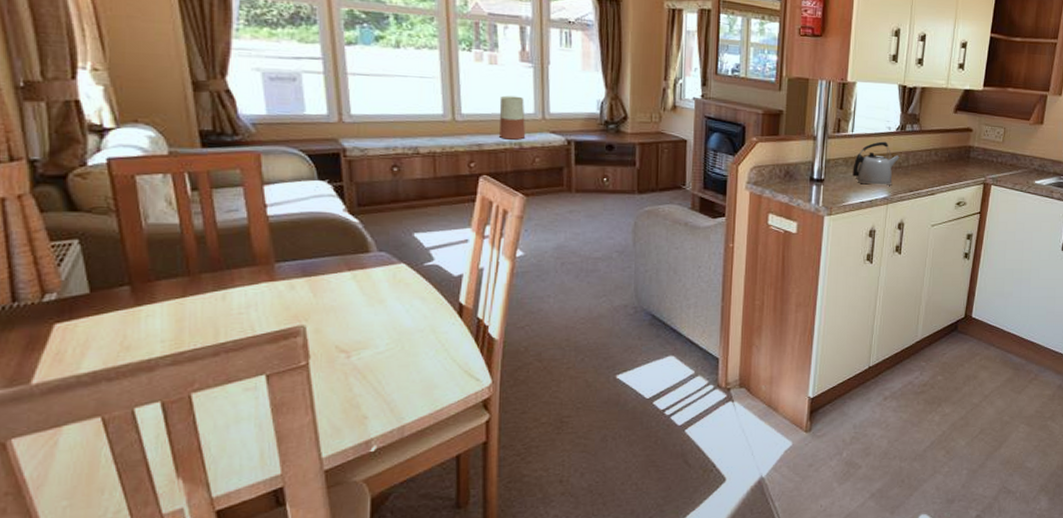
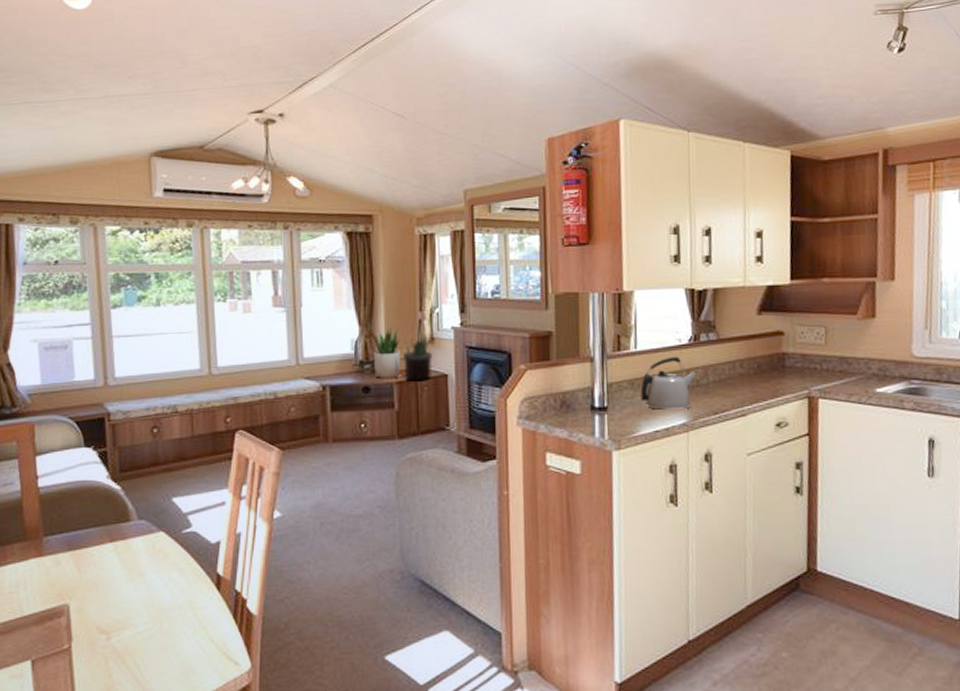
vase: present [499,95,526,140] -> none [253,343,281,390]
planter: none [618,93,645,140] -> present [373,327,401,380]
planter: none [645,101,674,144] -> present [402,333,433,382]

